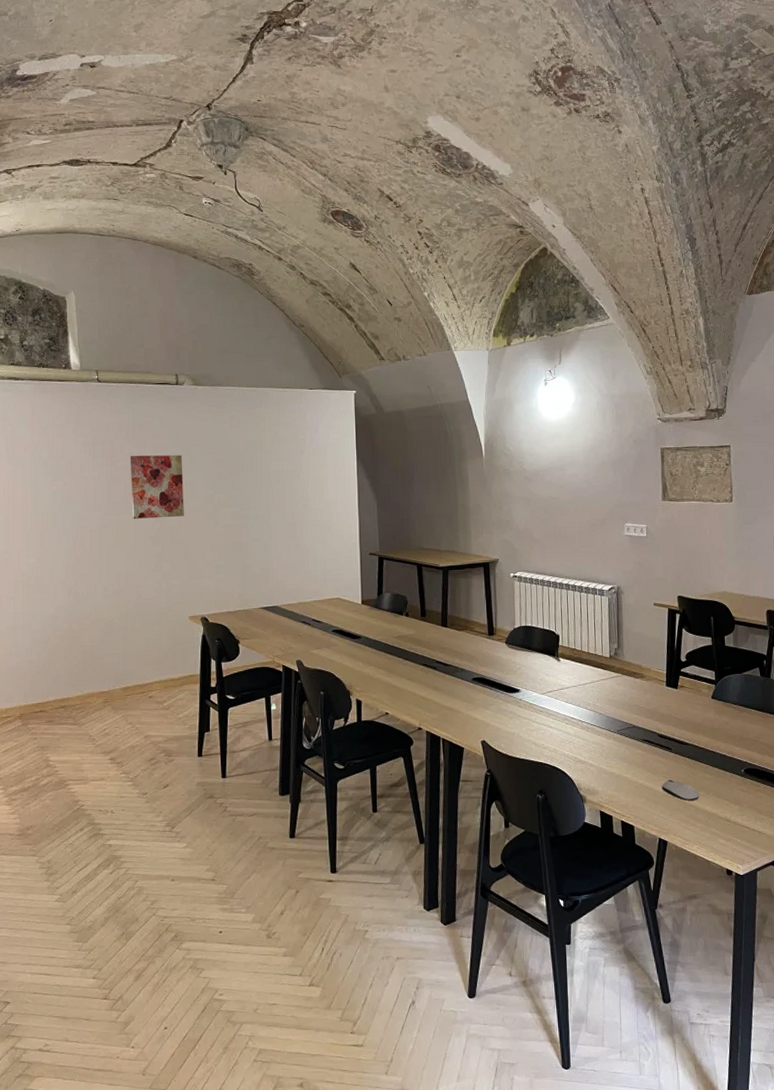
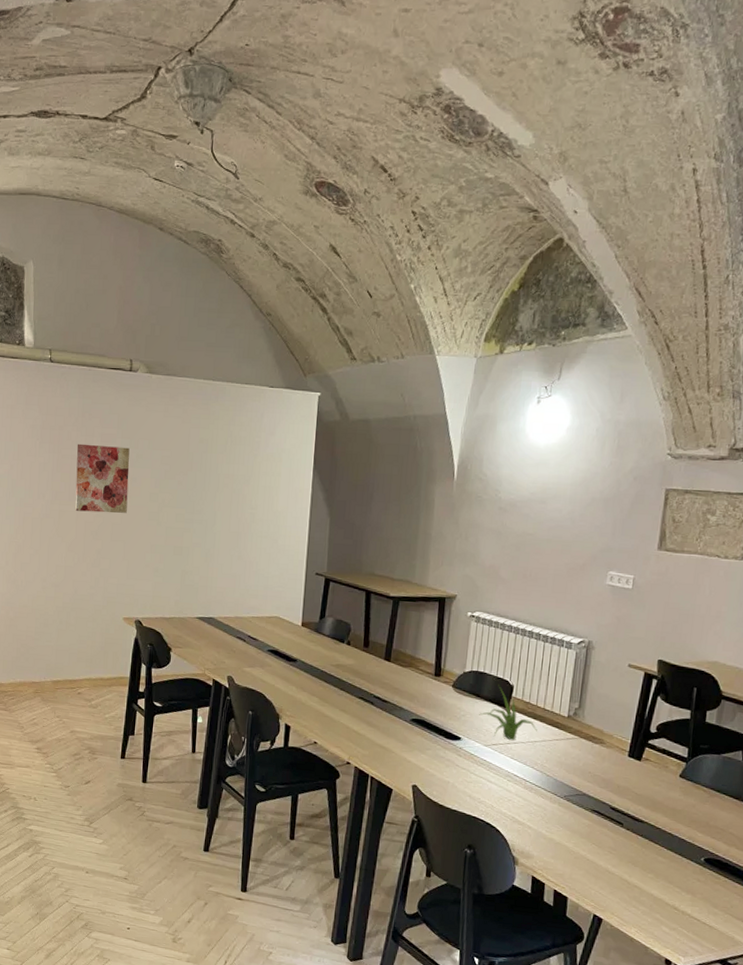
plant: none [532,636,585,685] -> present [479,685,537,740]
computer mouse: present [661,779,700,801] -> none [605,855,648,882]

